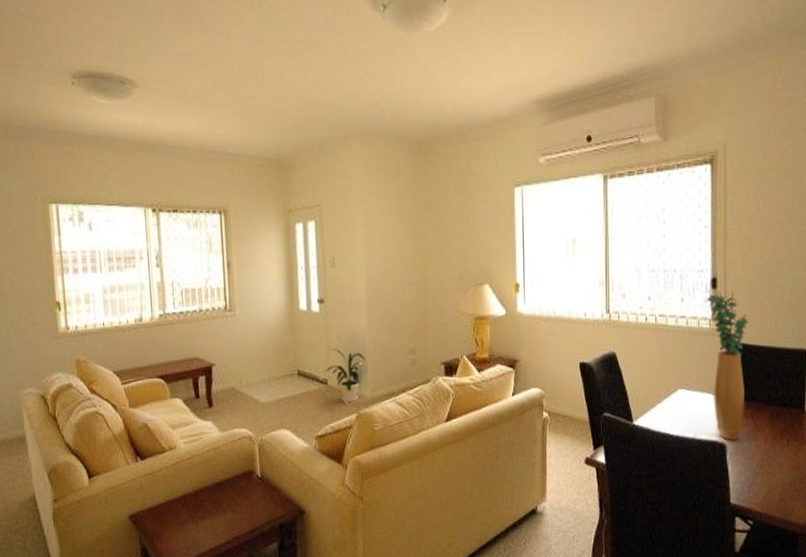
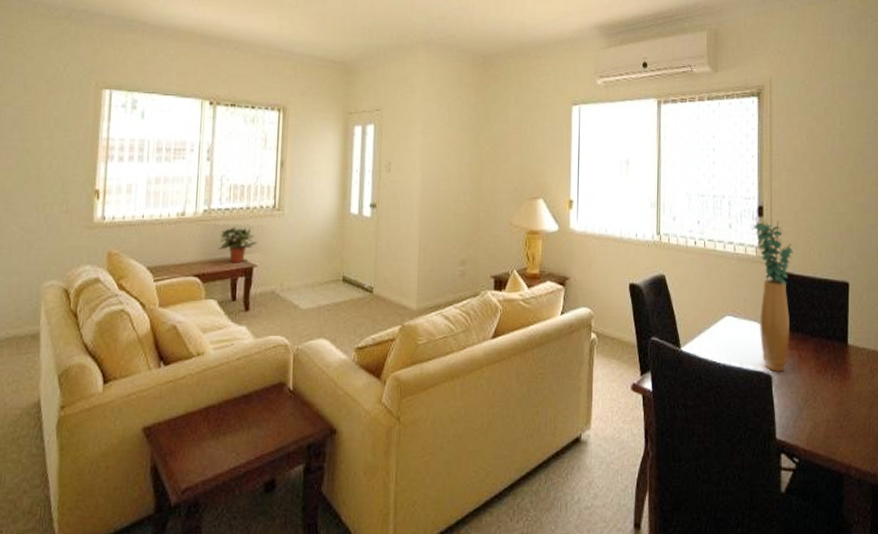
potted plant: none [176,329,214,364] -> present [217,227,258,263]
house plant: present [324,348,367,403] -> none [370,255,415,314]

